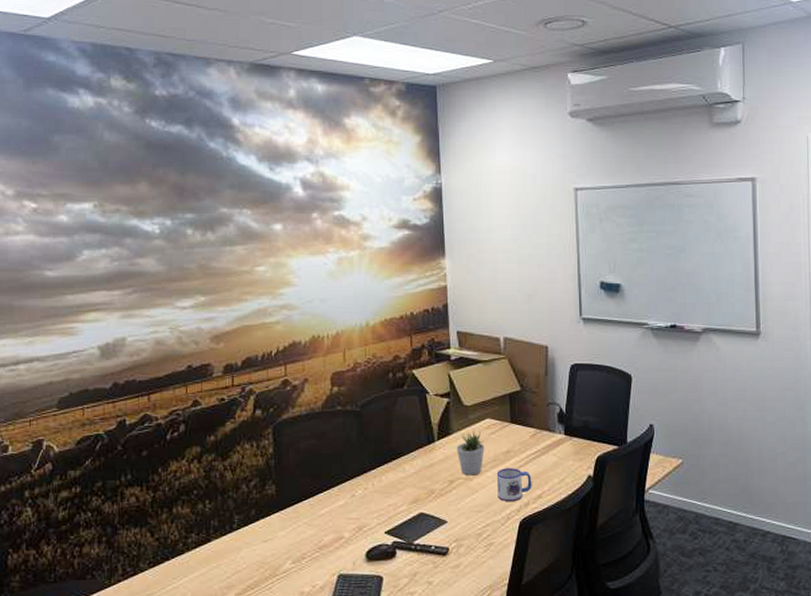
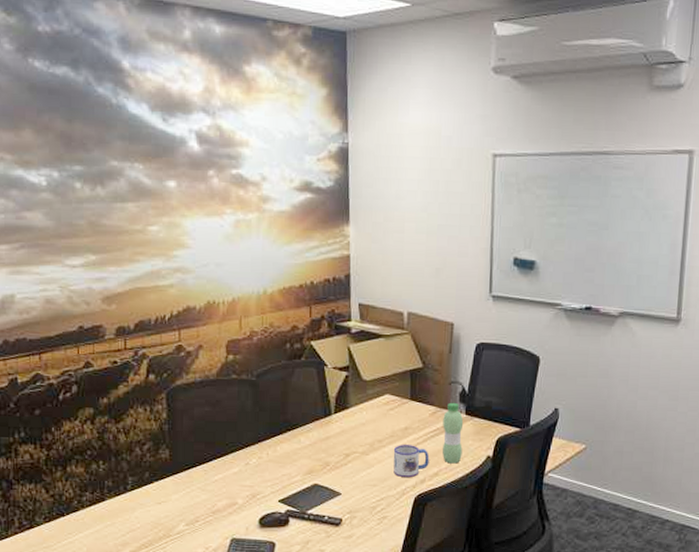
potted plant: present [456,430,485,476] -> none [353,405,383,450]
water bottle: none [543,423,564,485] -> present [442,402,464,464]

